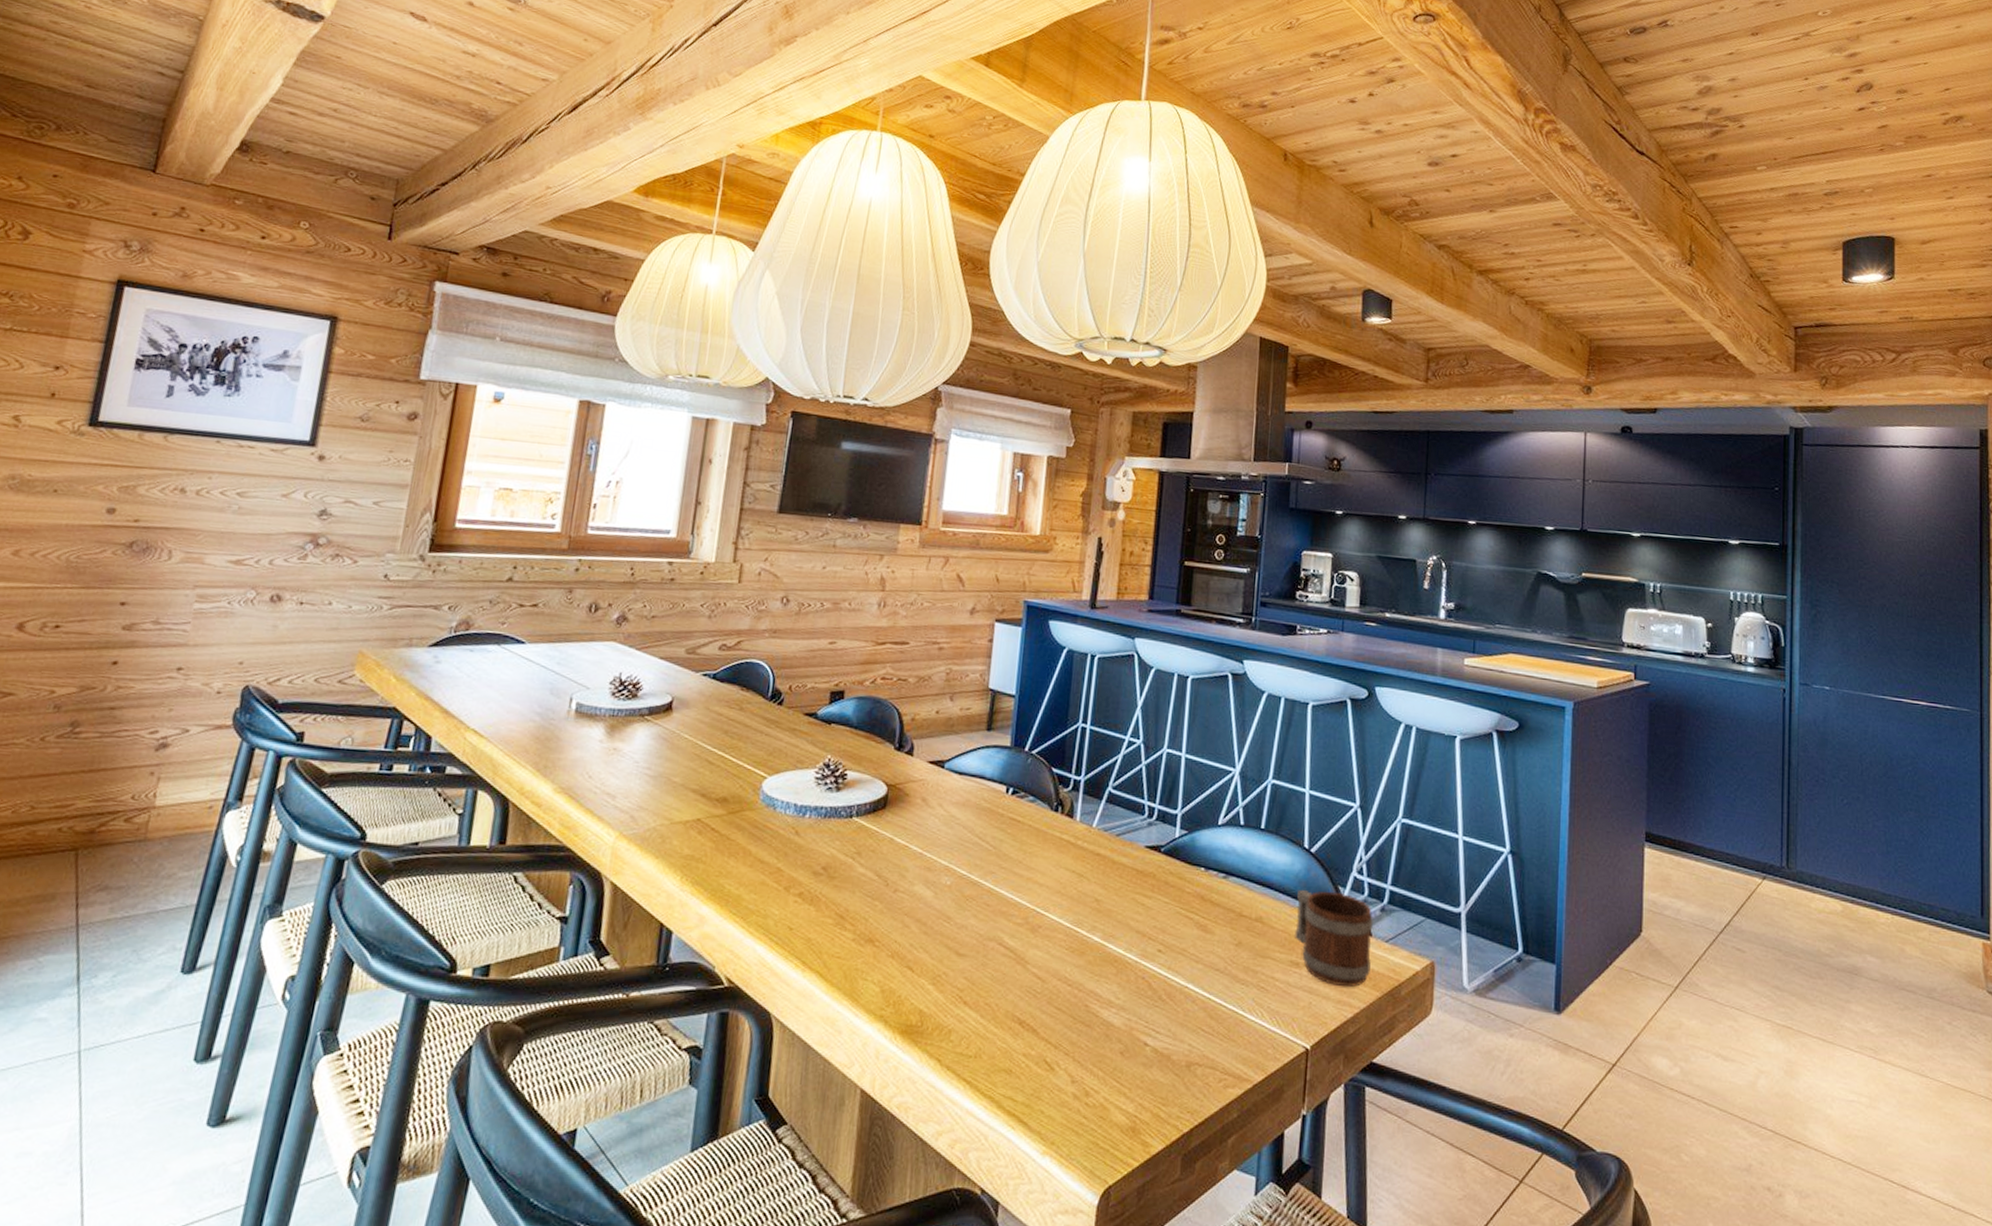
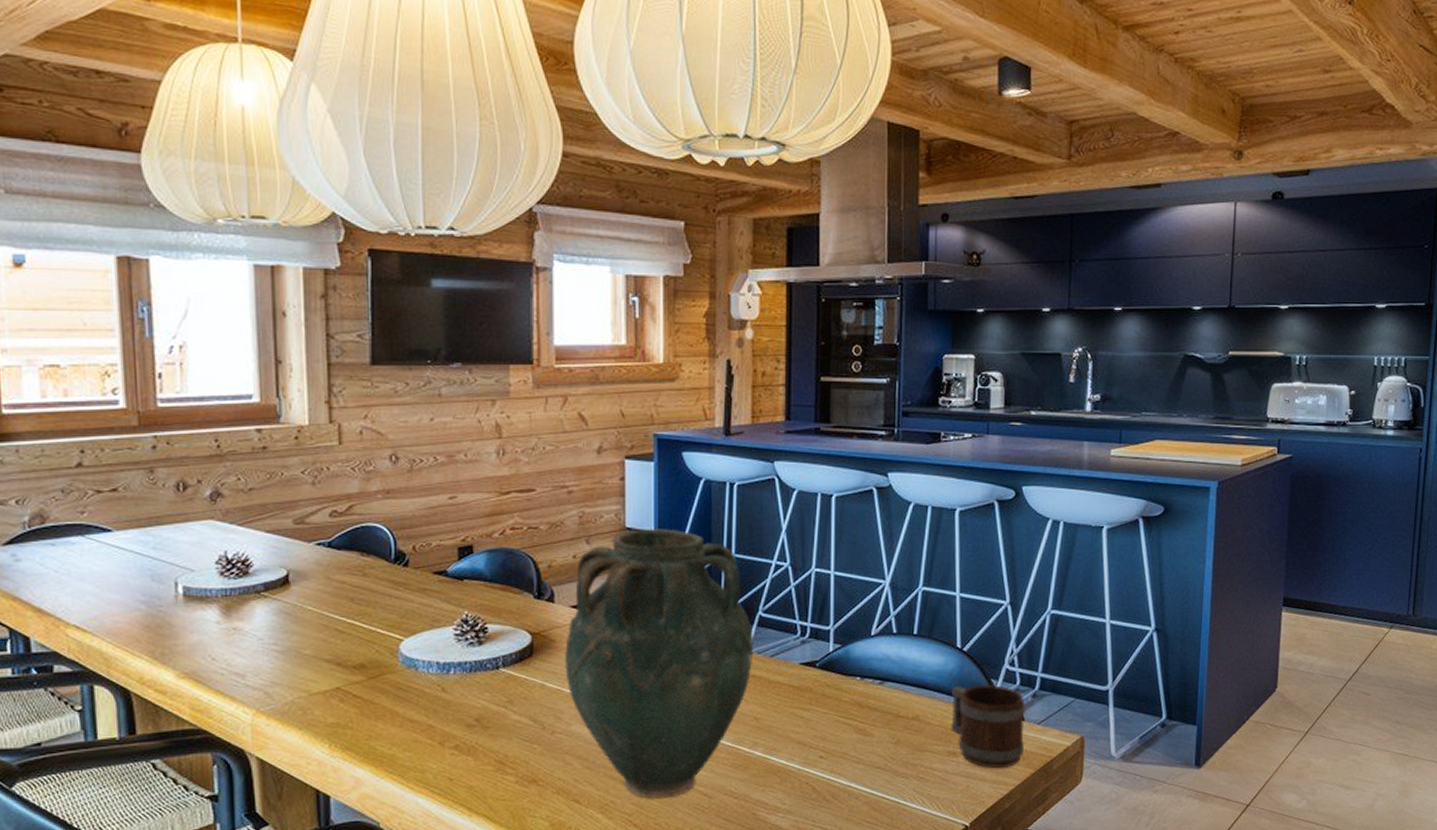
vase: none [915,691,1102,977] -> present [564,527,754,799]

